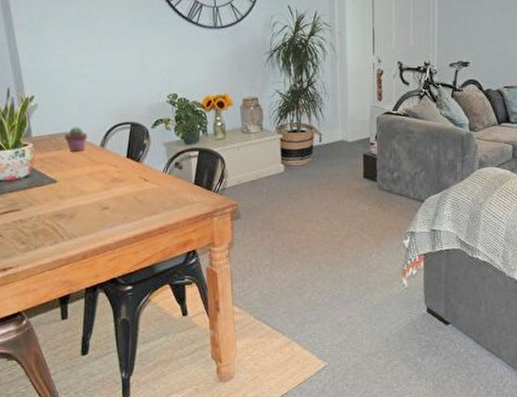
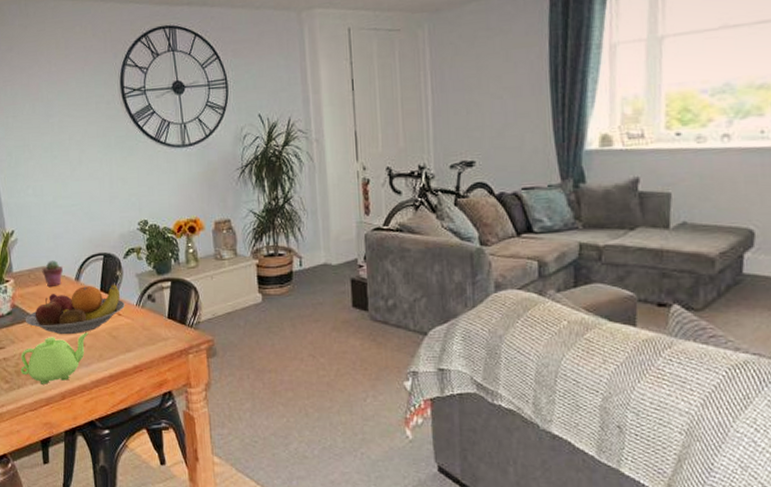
teapot: none [38,196,113,245] -> present [20,332,89,385]
fruit bowl: none [44,150,152,198] -> present [25,283,125,335]

